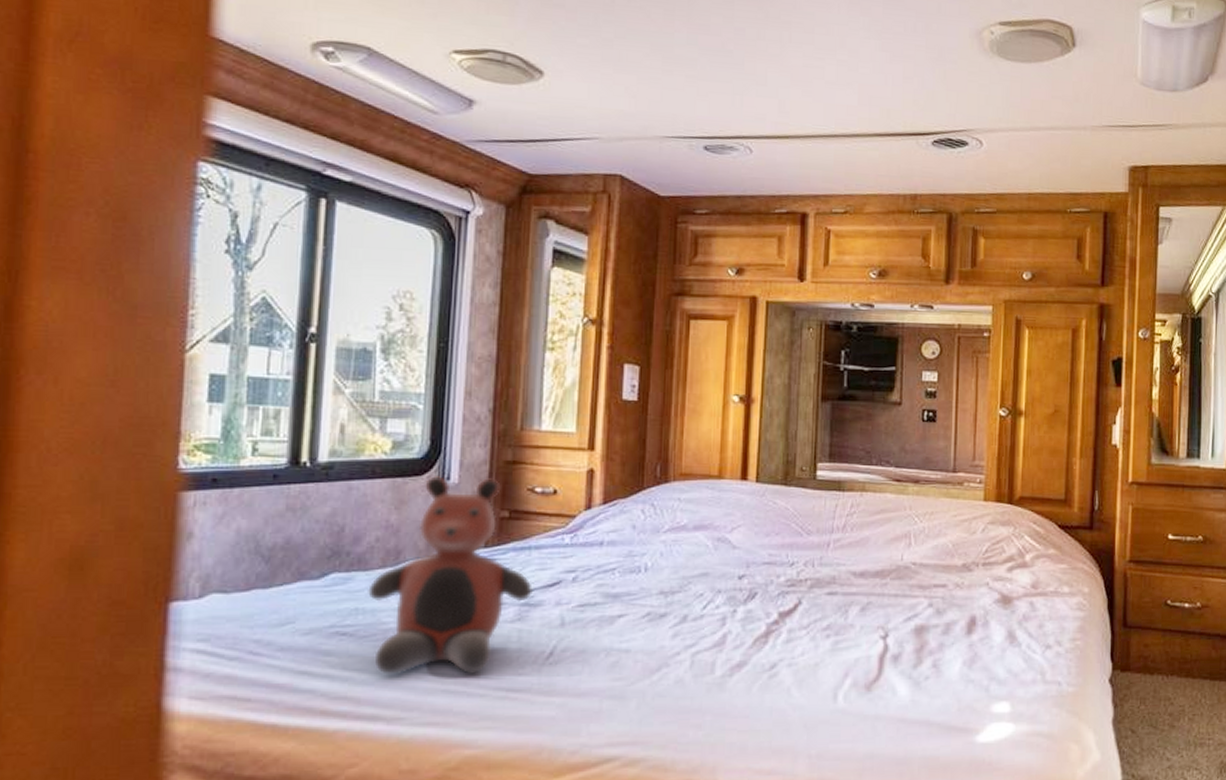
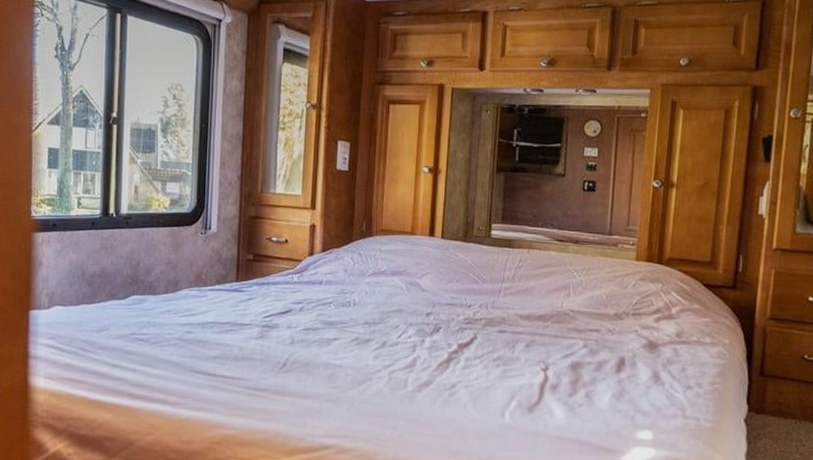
teddy bear: present [368,476,533,675] -> none [156,226,271,374]

